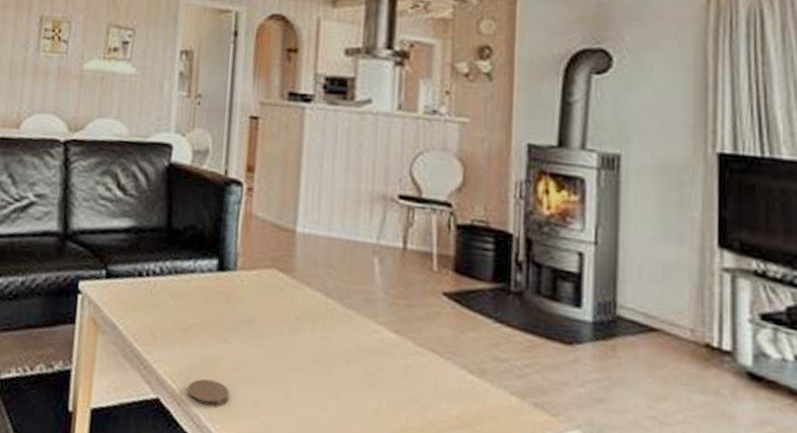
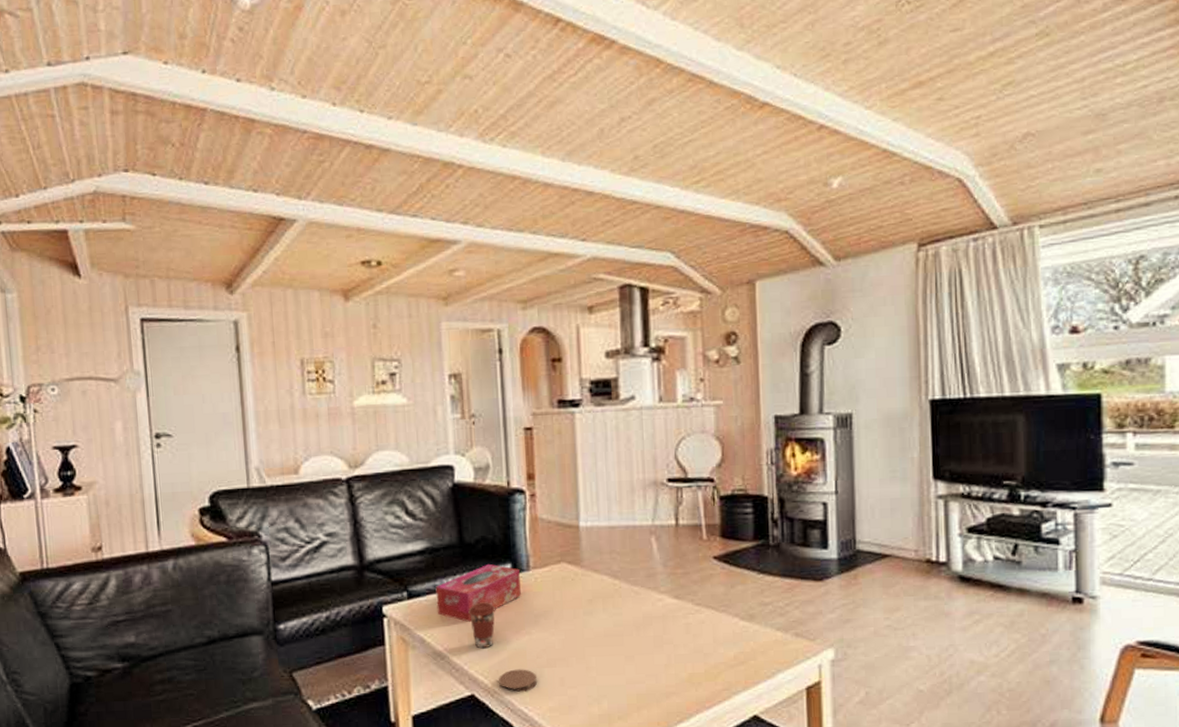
tissue box: none [133,255,226,316] -> present [435,563,521,622]
coffee cup: none [166,295,196,350] -> present [468,602,496,649]

